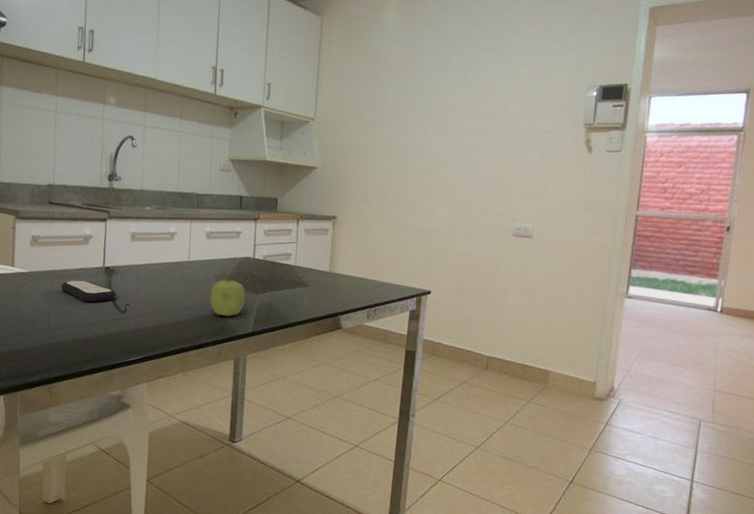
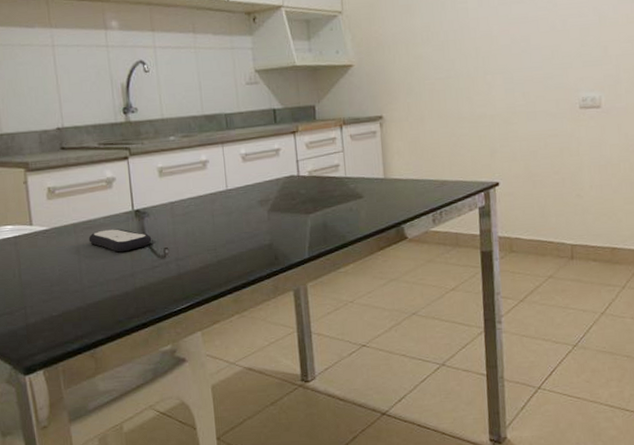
fruit: present [209,277,246,317] -> none [255,201,296,245]

